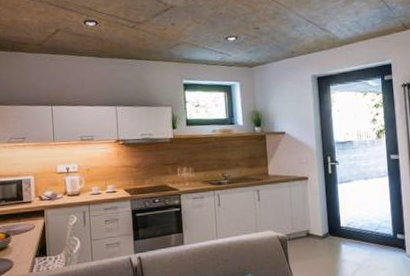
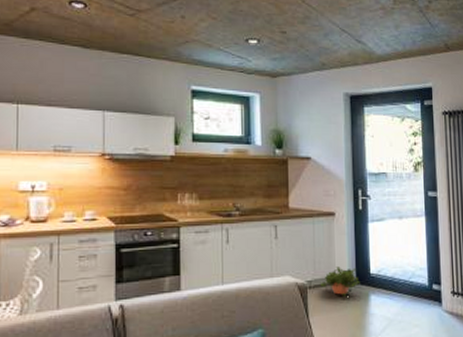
potted plant: none [297,222,332,247] -> present [320,266,360,298]

